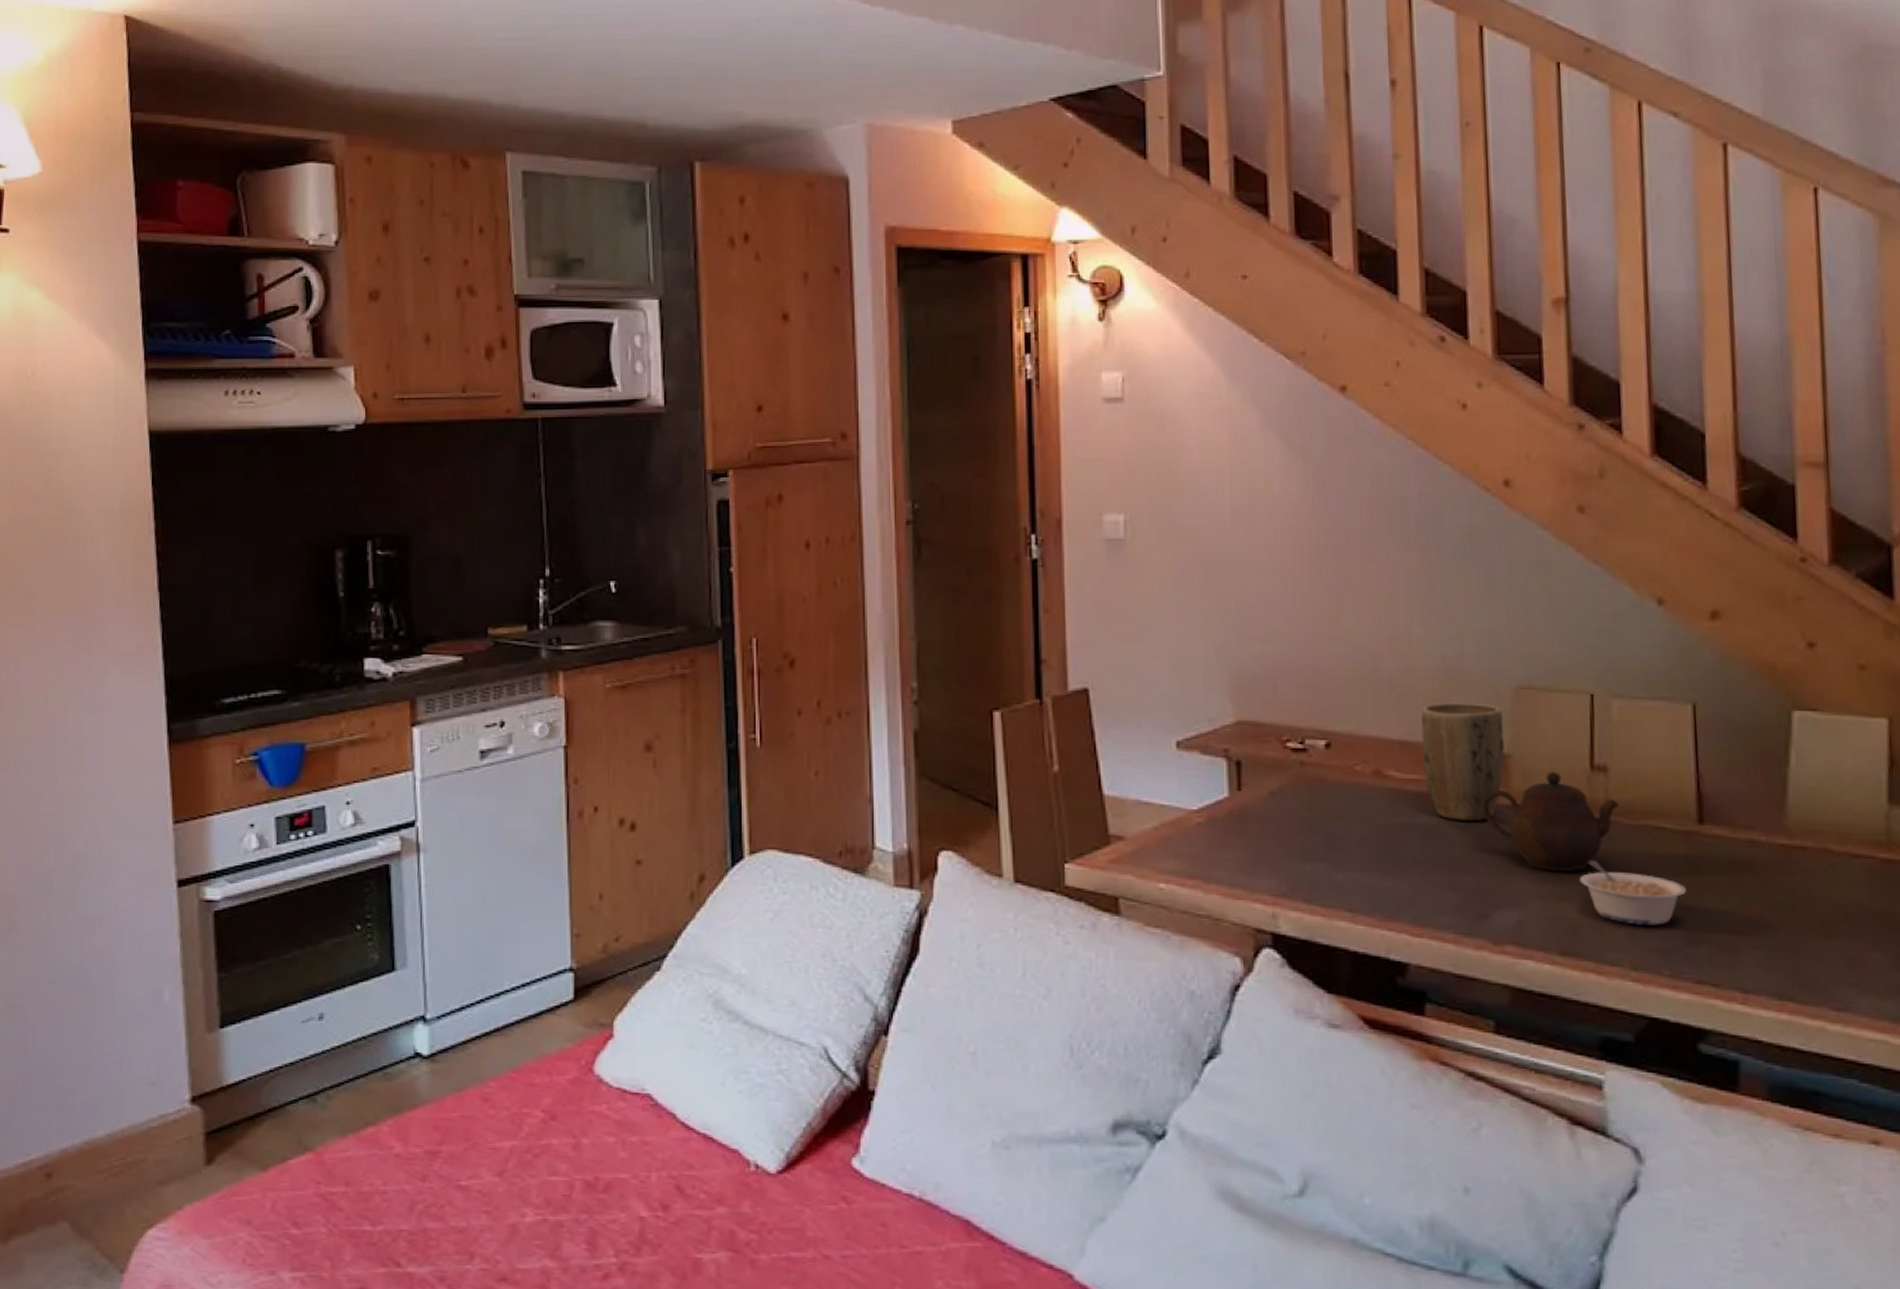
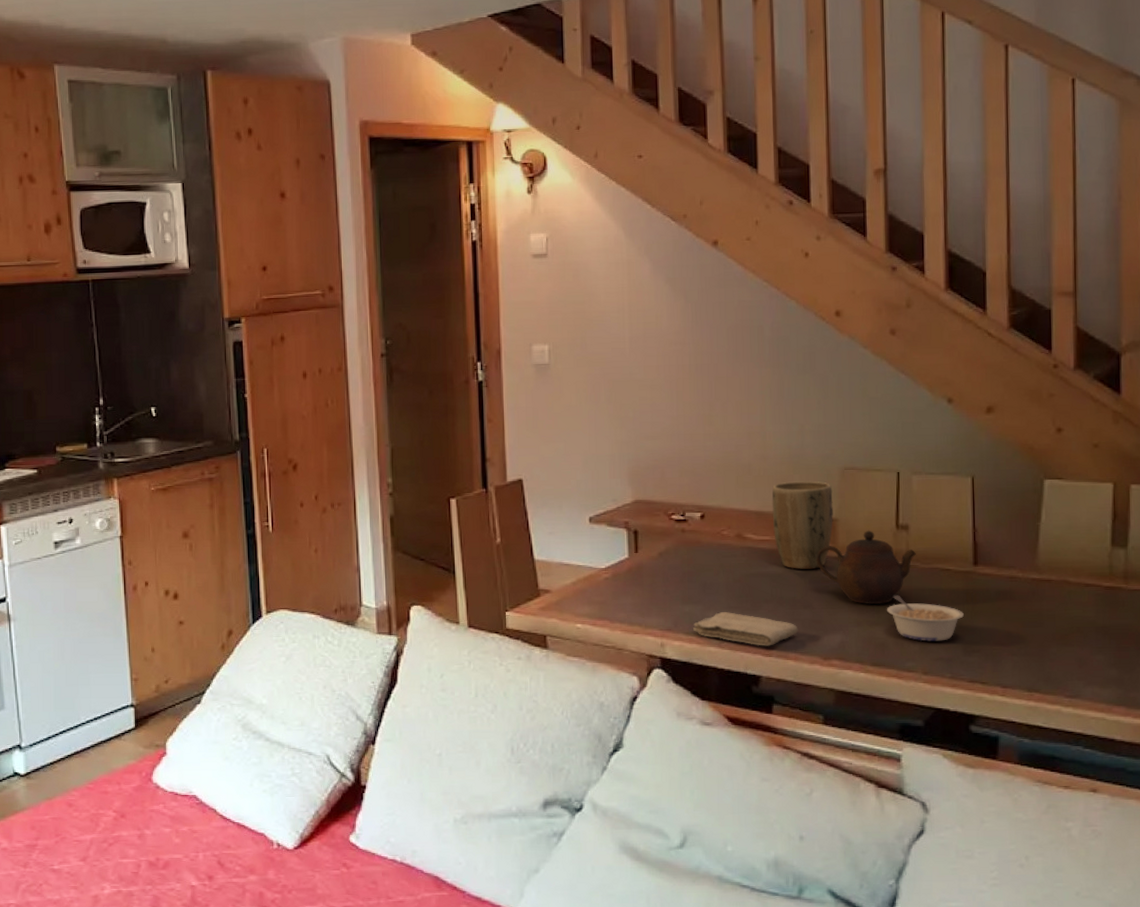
washcloth: none [1316,875,1459,923] -> present [693,612,798,646]

